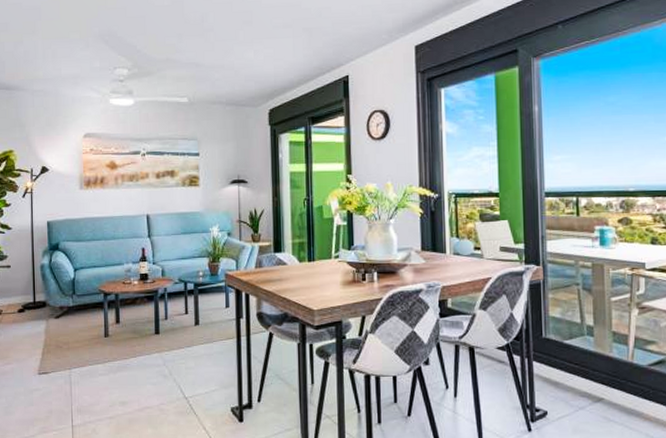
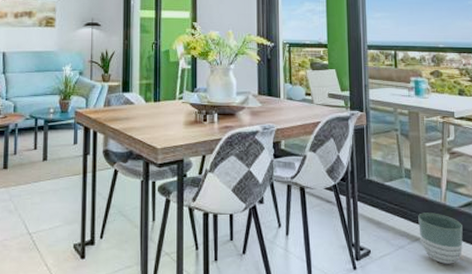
planter: none [601,372,652,425] -> present [418,213,463,264]

